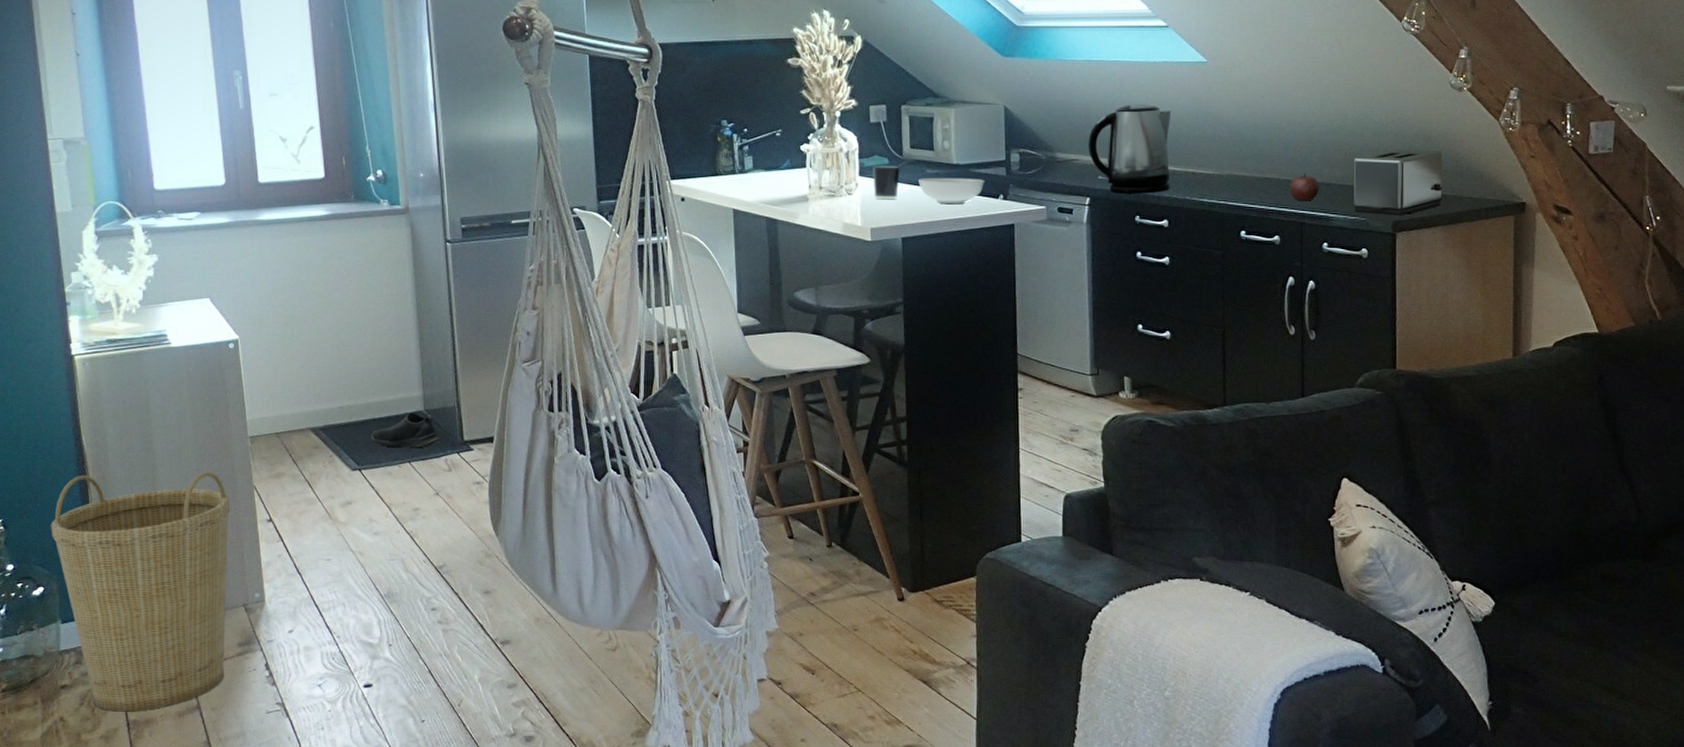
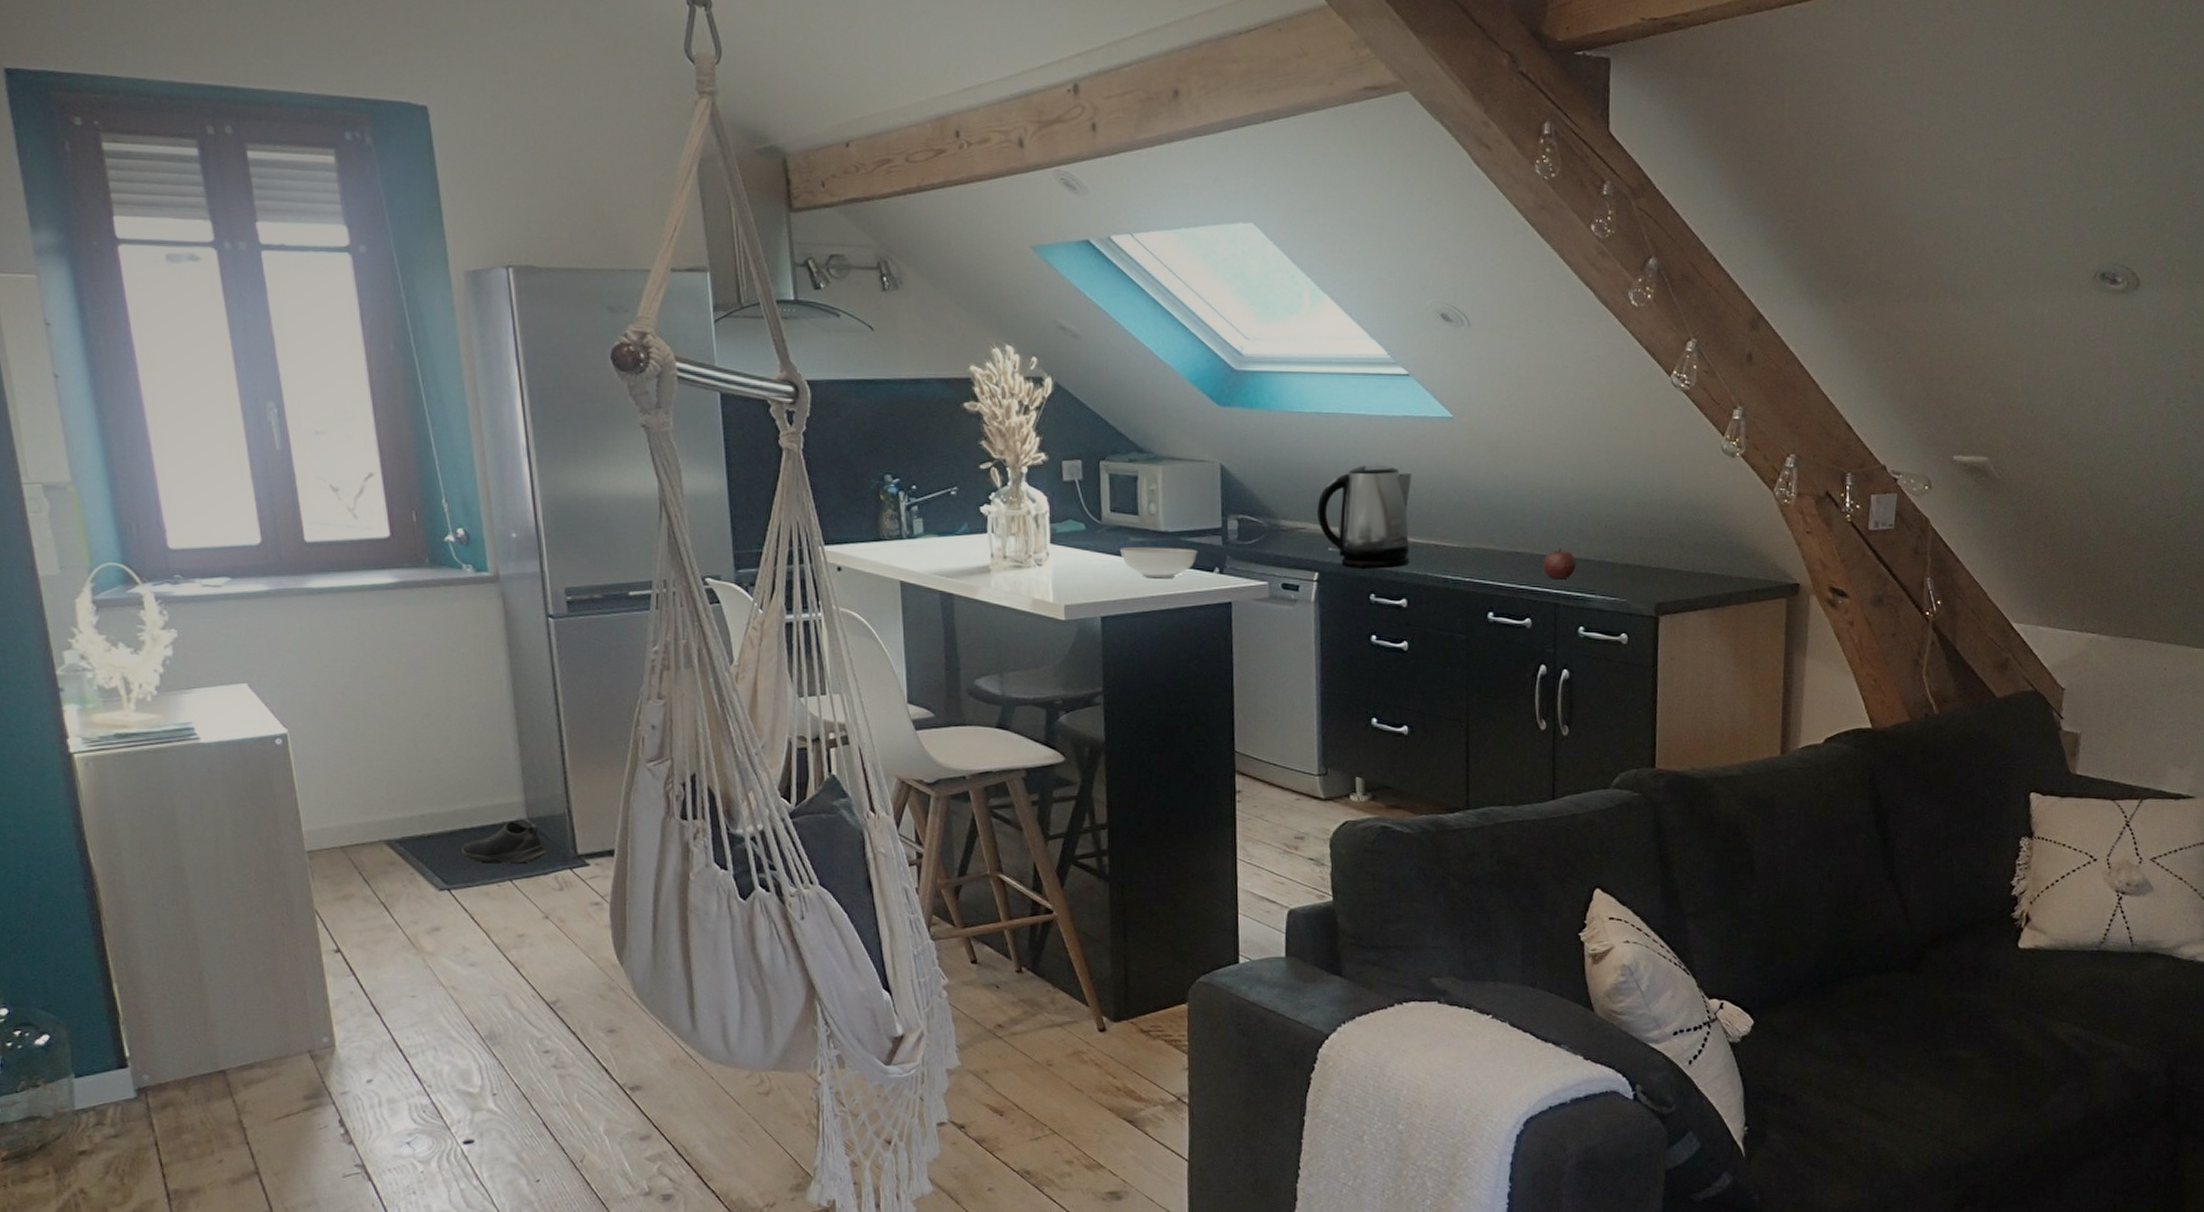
basket: present [51,471,231,712] -> none [54,893,288,1180]
mug: present [873,165,900,199] -> none [1066,531,1099,571]
toaster: present [1352,149,1443,217] -> none [1612,521,1712,598]

